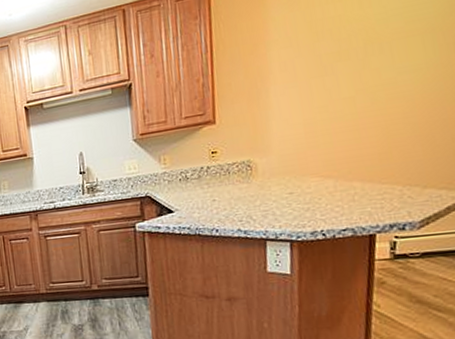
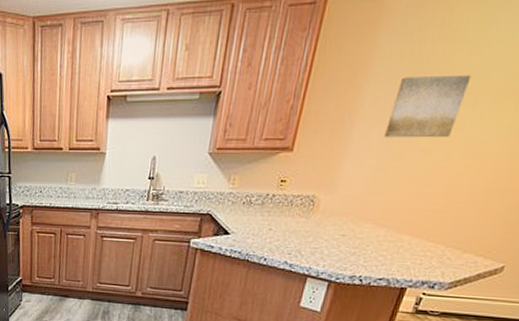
wall art: none [301,25,370,95] -> present [384,74,472,138]

